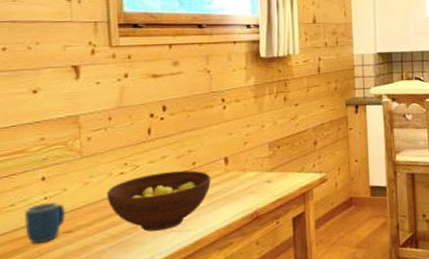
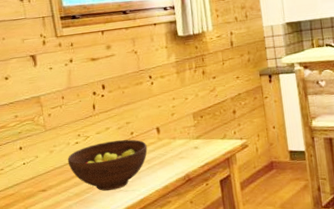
mug: present [24,201,66,244] -> none [11,166,40,200]

